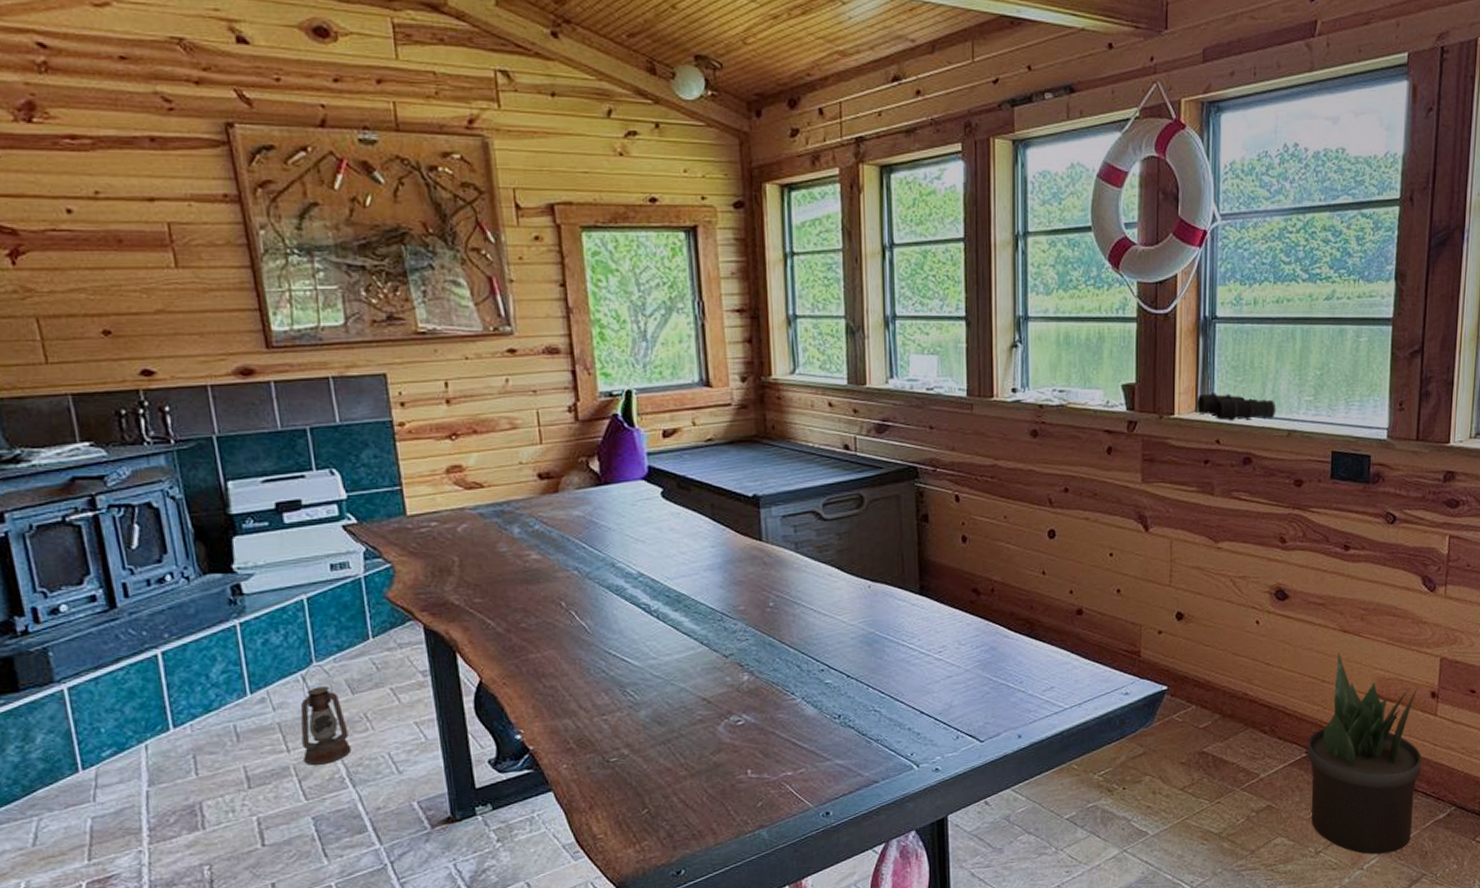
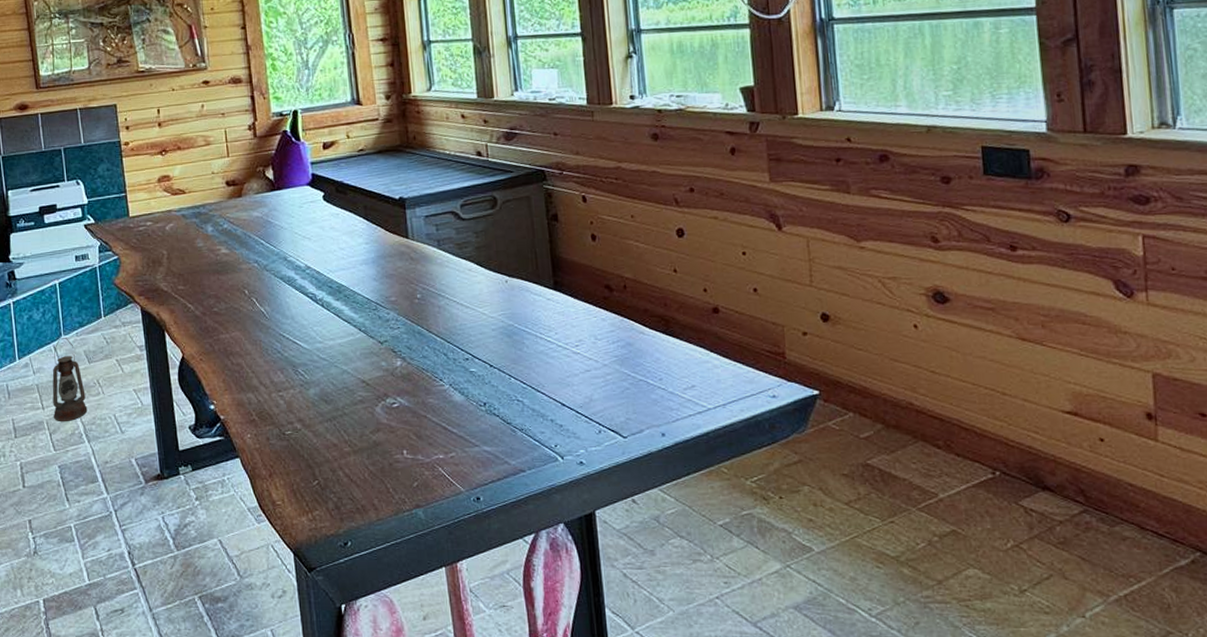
binoculars: present [1197,393,1277,422] -> none [821,91,911,120]
planter: present [1307,652,1422,855] -> none [992,362,1146,601]

